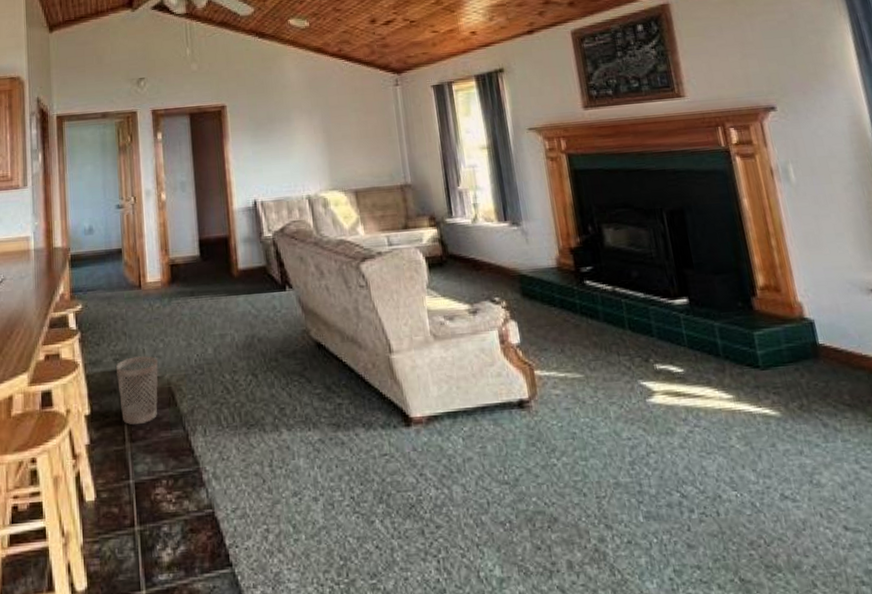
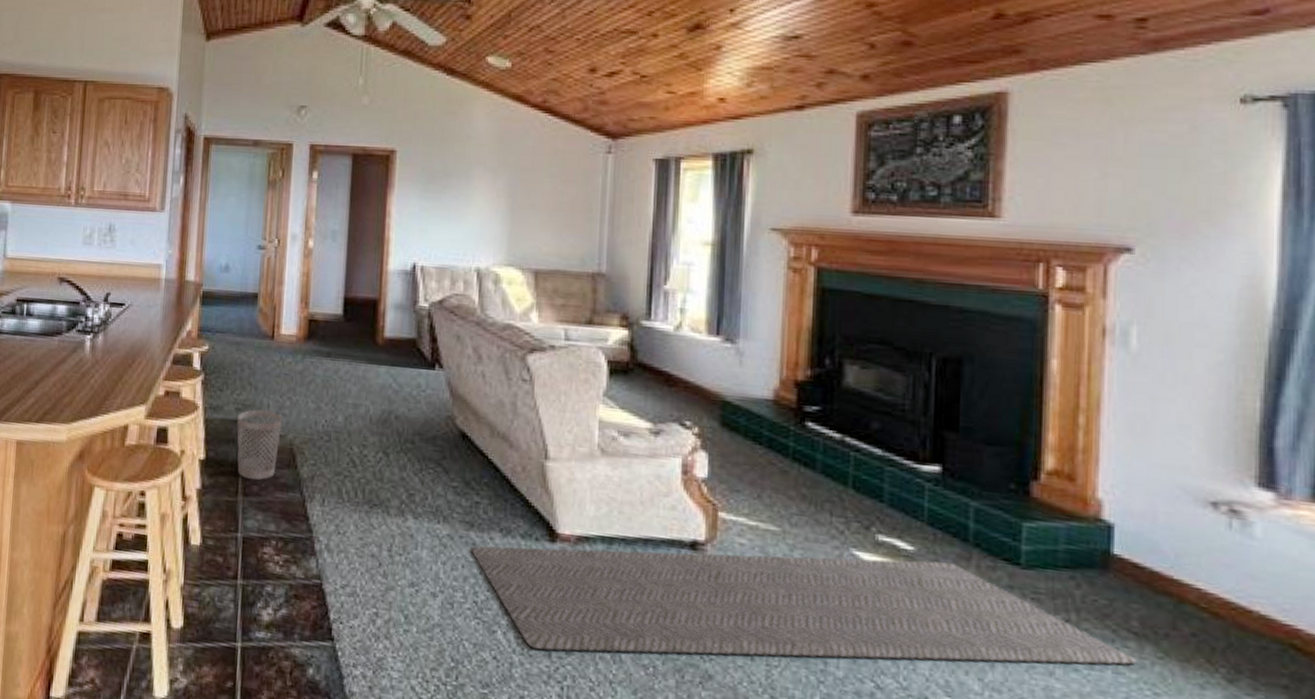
rug: none [342,377,855,530] -> present [472,546,1136,665]

